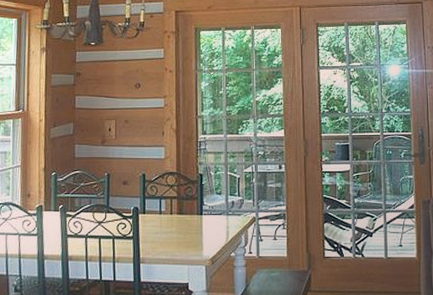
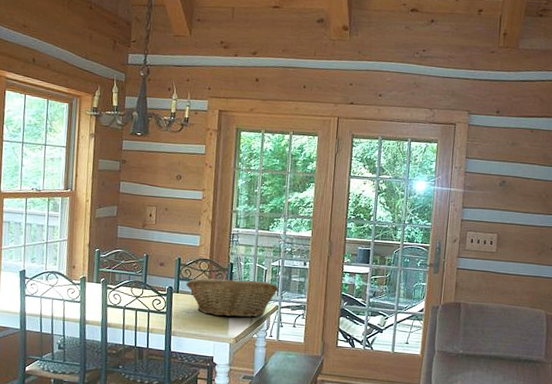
fruit basket: none [153,190,254,236] -> present [186,277,279,318]

